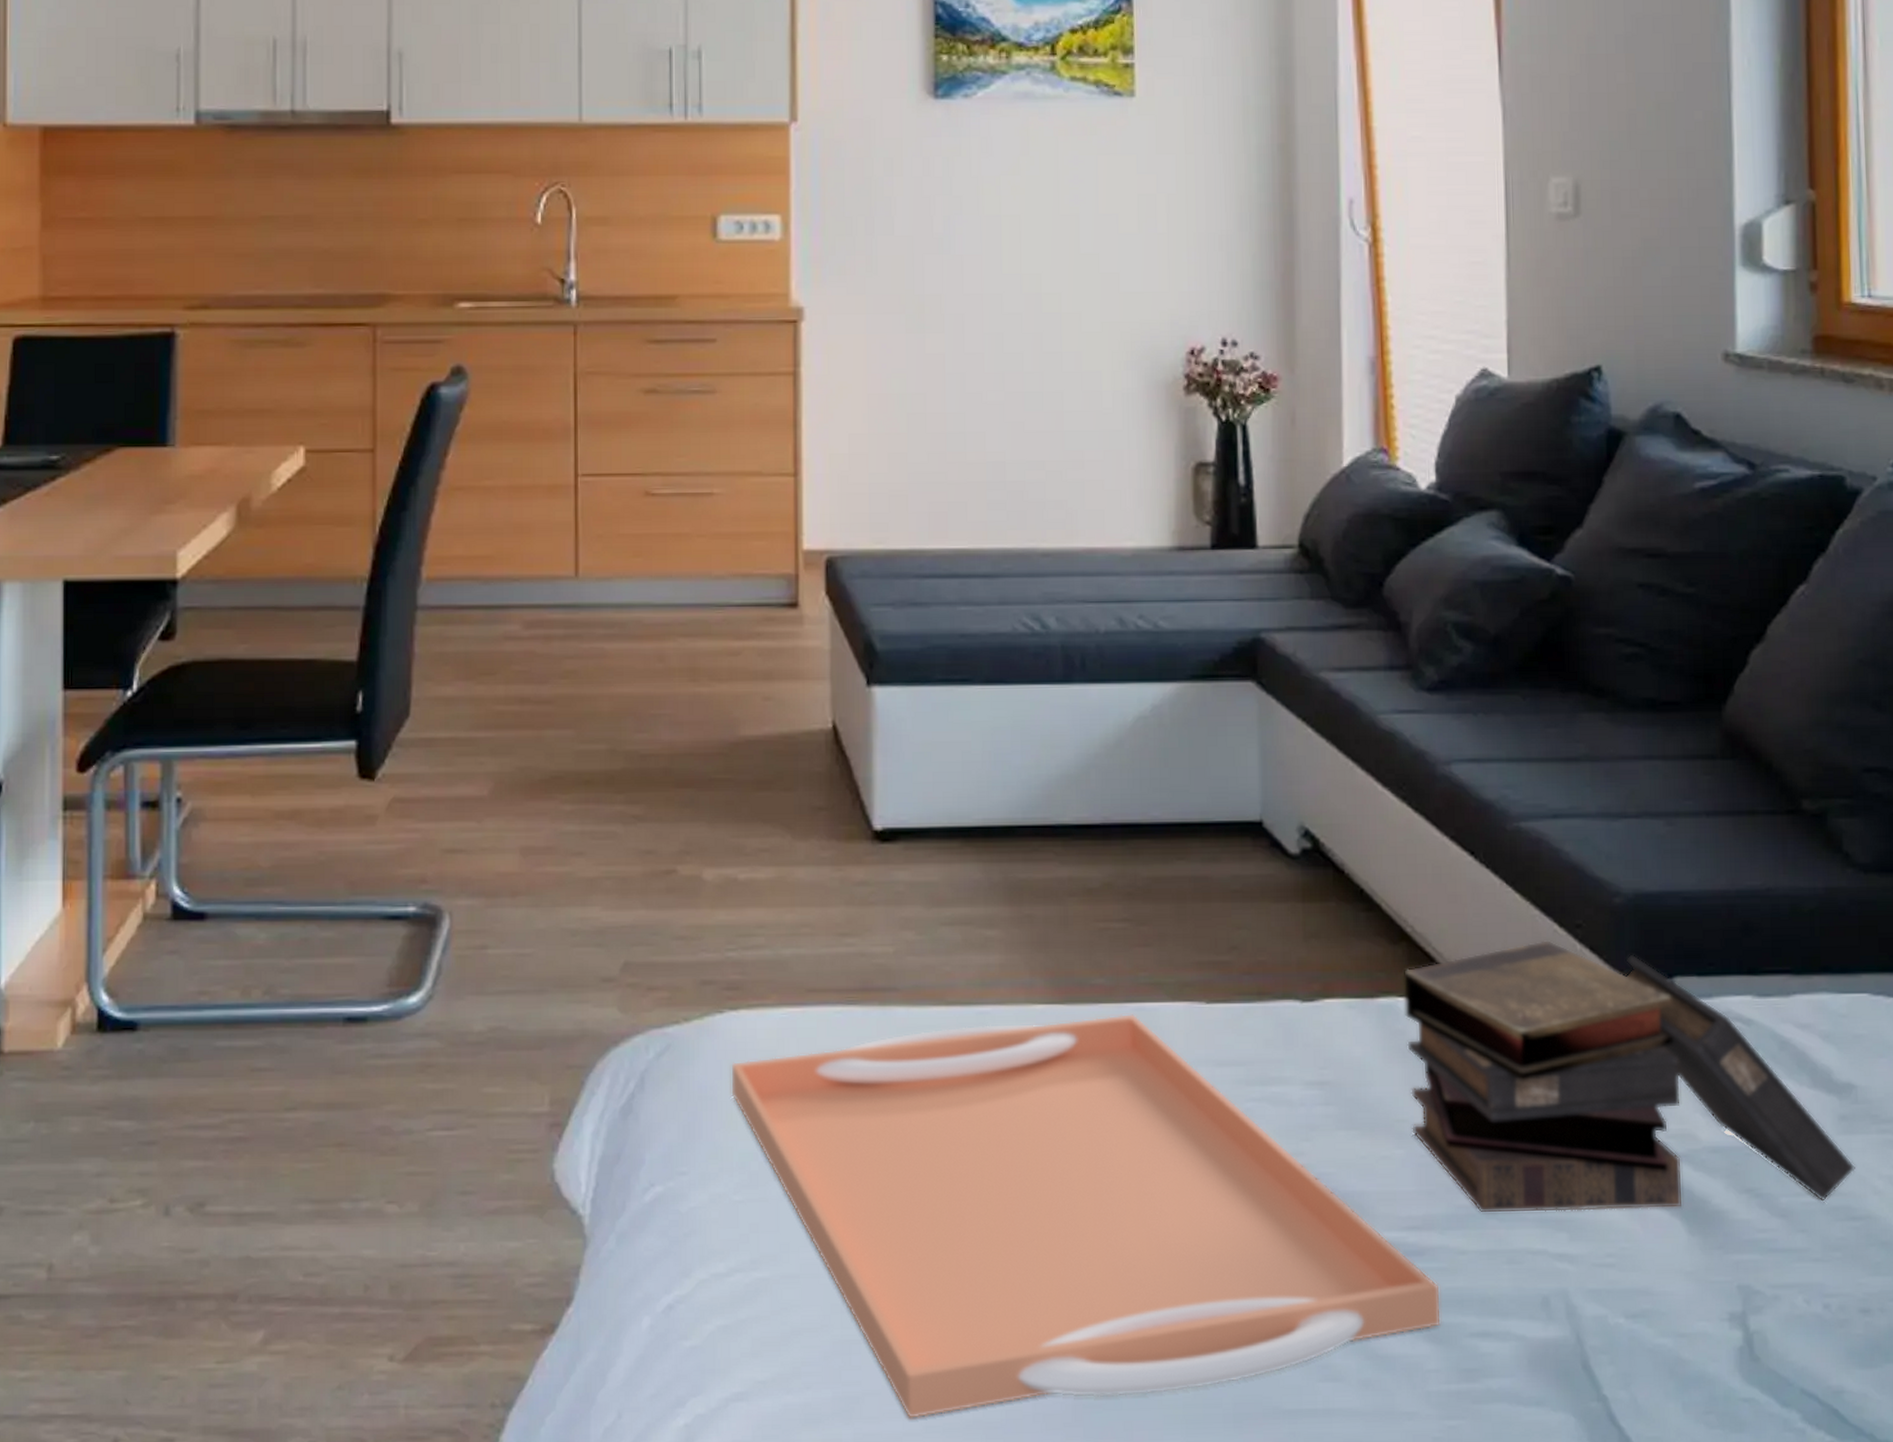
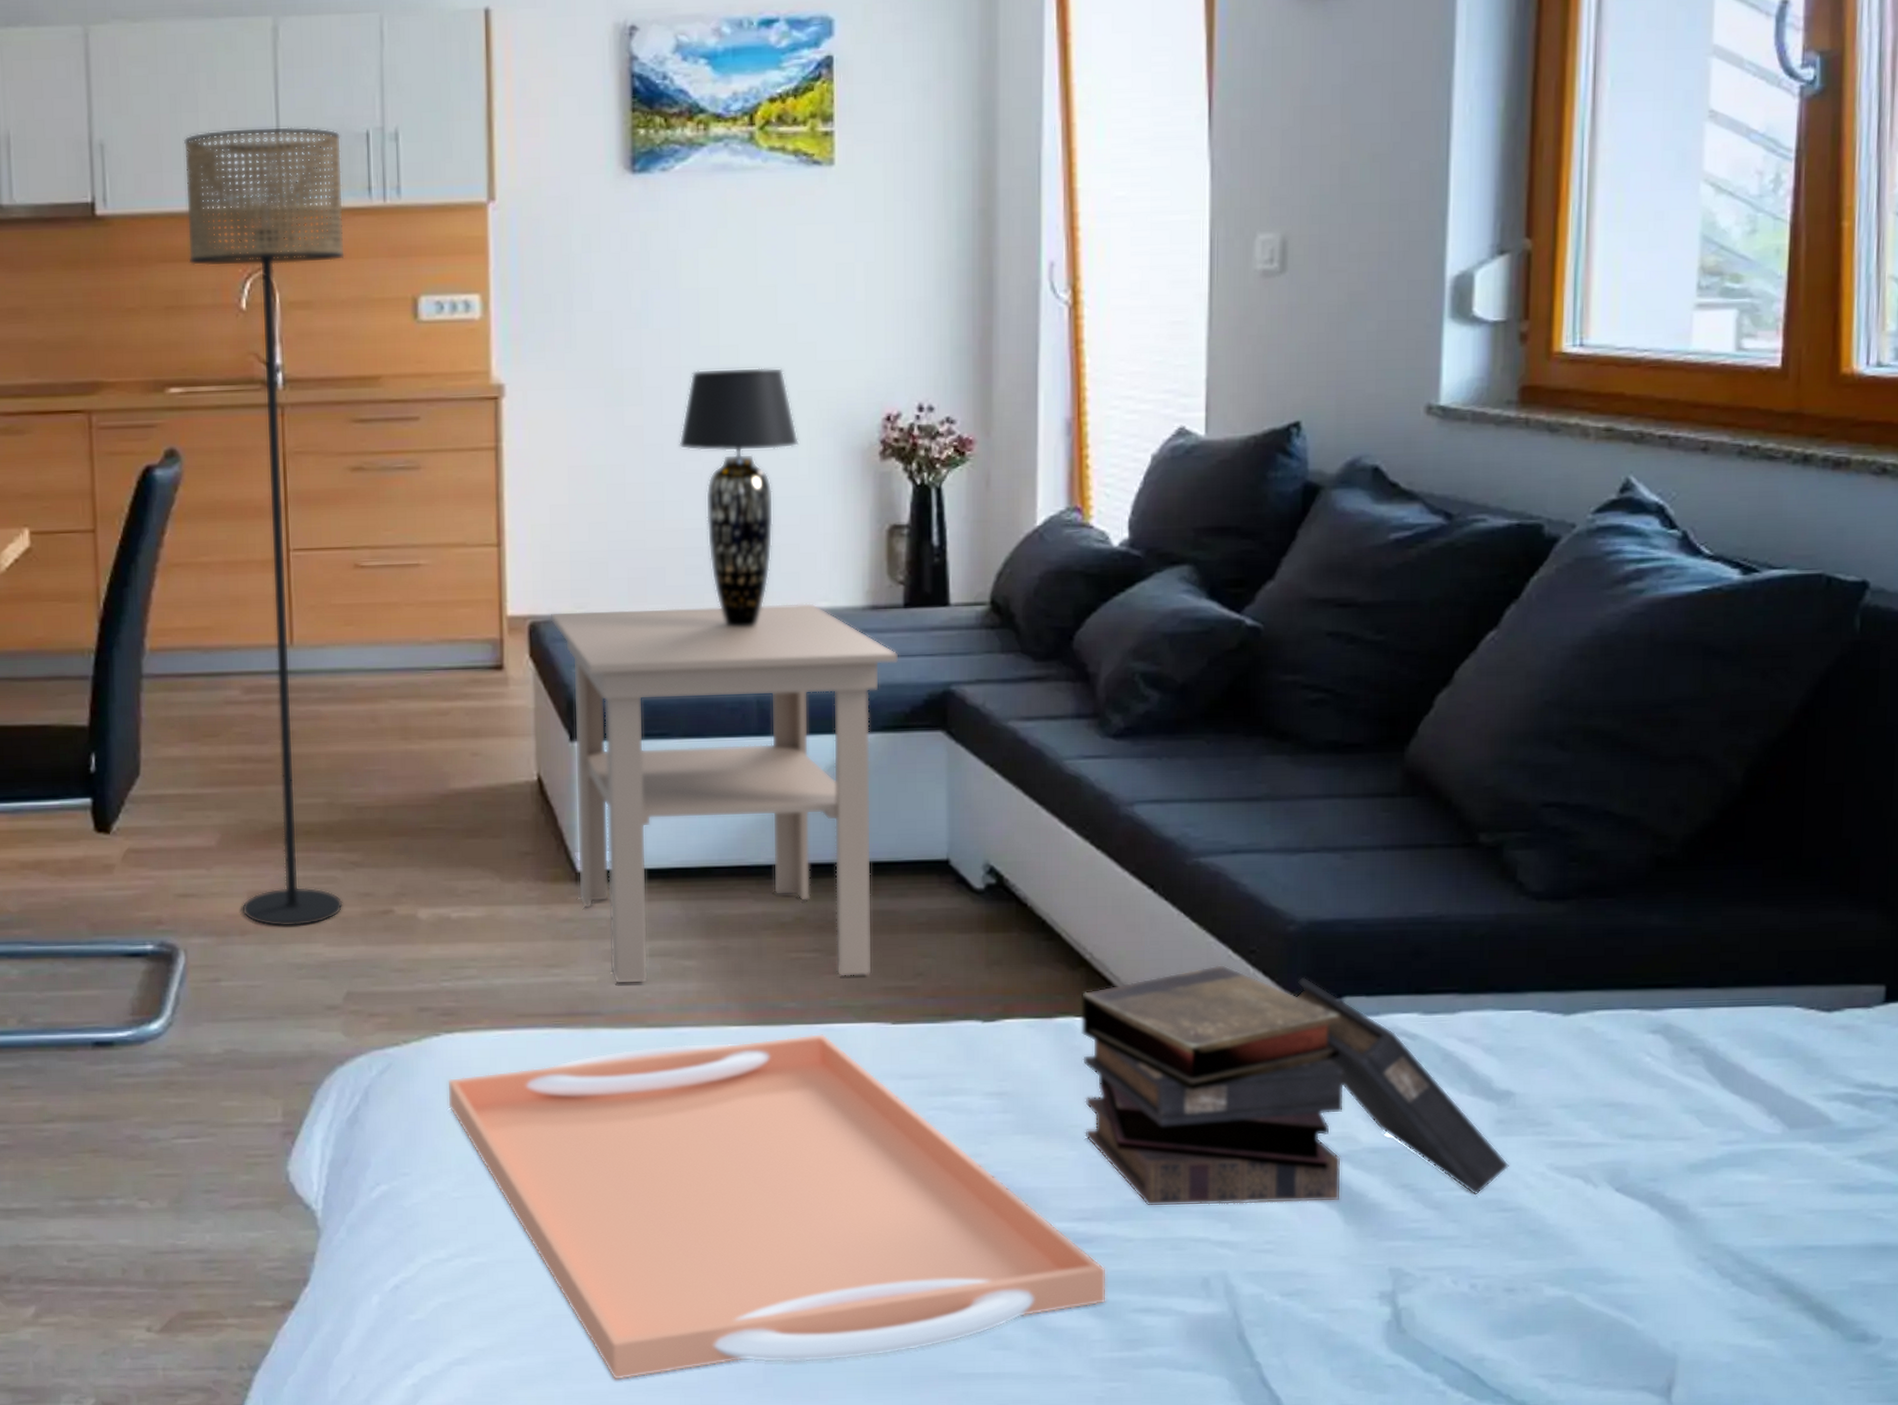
floor lamp: none [483,40,644,888] -> present [183,126,345,927]
side table: none [847,542,1207,954] -> present [550,603,899,982]
table lamp: none [981,296,1103,567] -> present [679,367,800,628]

